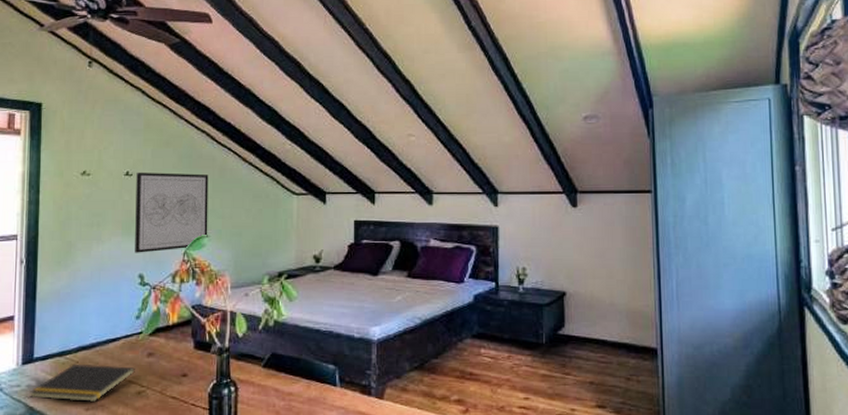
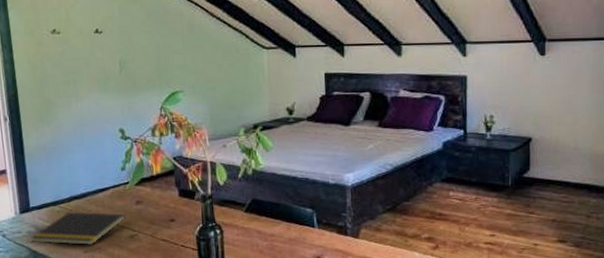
wall art: present [135,172,209,253] -> none [106,29,182,109]

